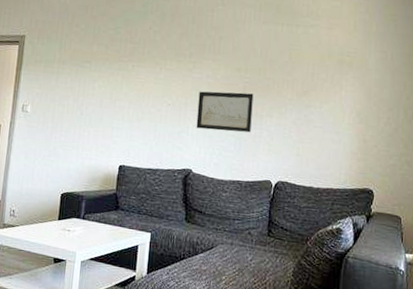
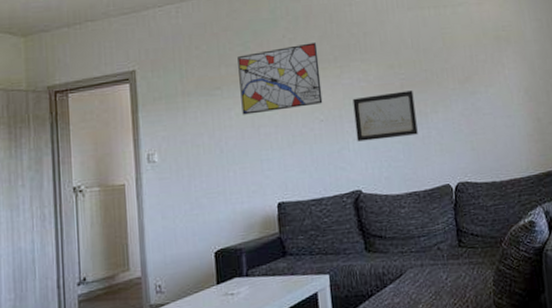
wall art: none [104,37,178,91] -> present [237,42,323,115]

